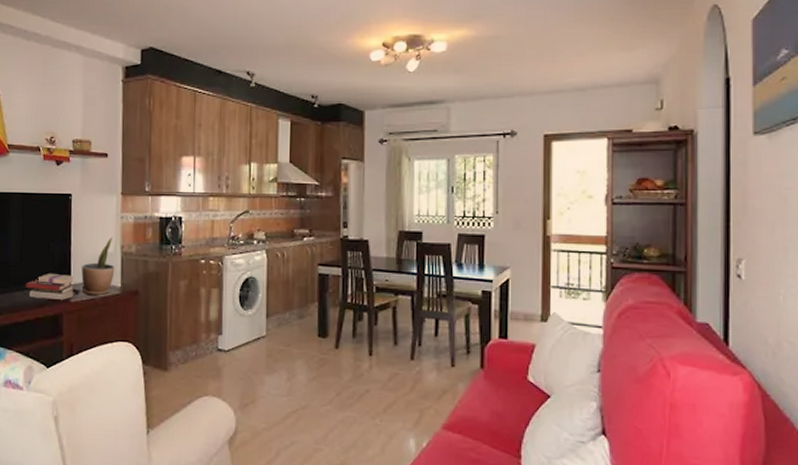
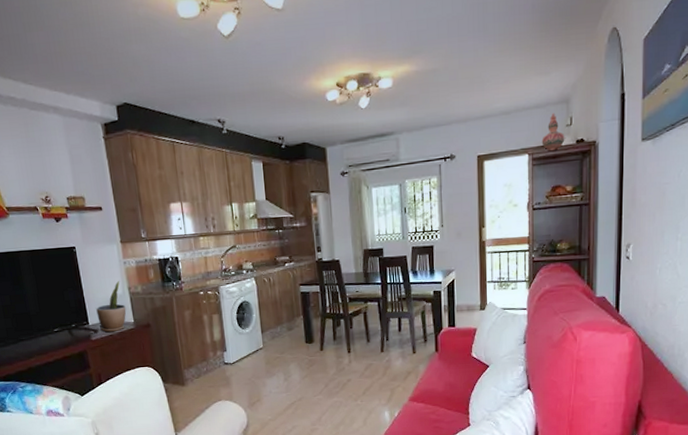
books: present [26,273,74,301] -> none [49,317,93,341]
decorative vase: none [624,93,654,139] -> present [541,112,565,153]

